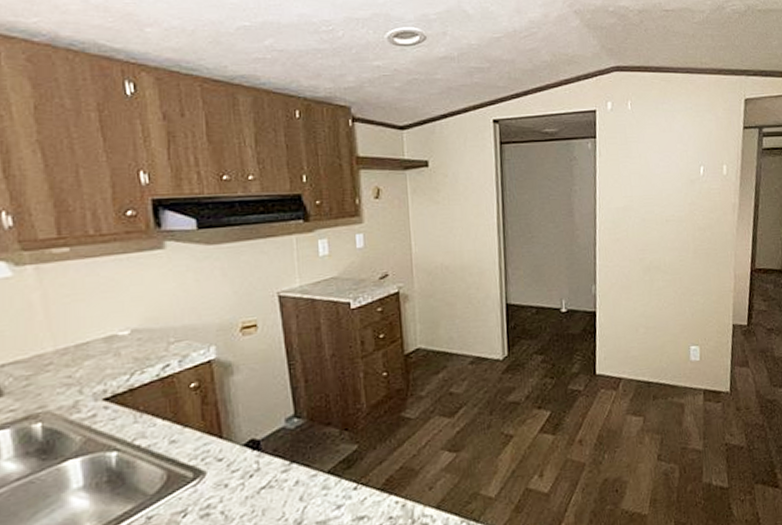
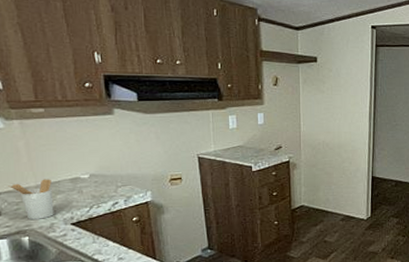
utensil holder: none [15,340,80,398] -> present [8,179,54,219]

